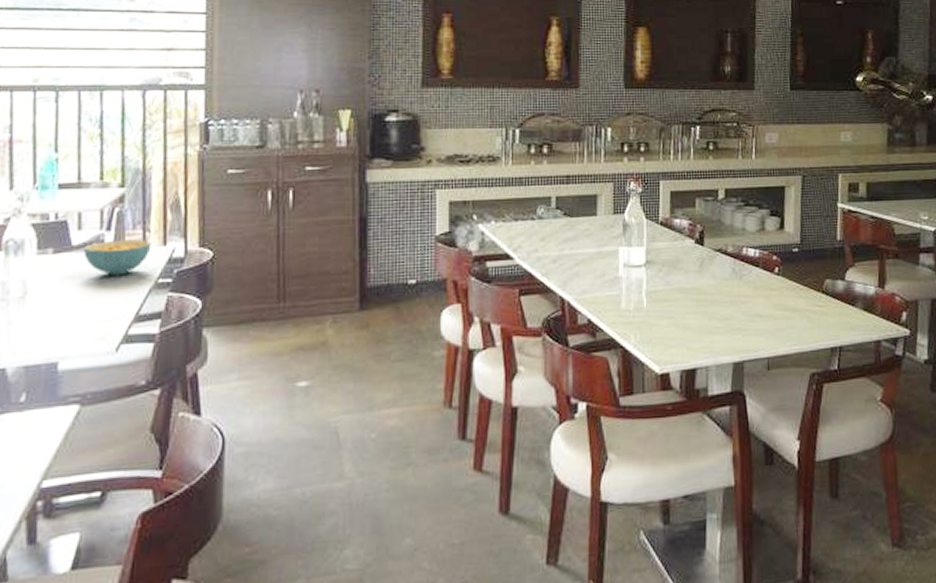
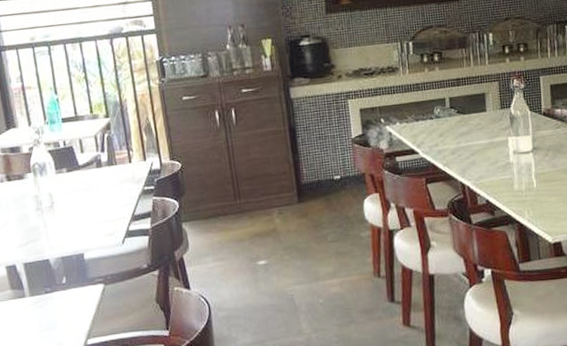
cereal bowl: present [83,239,152,276] -> none [87,157,136,187]

